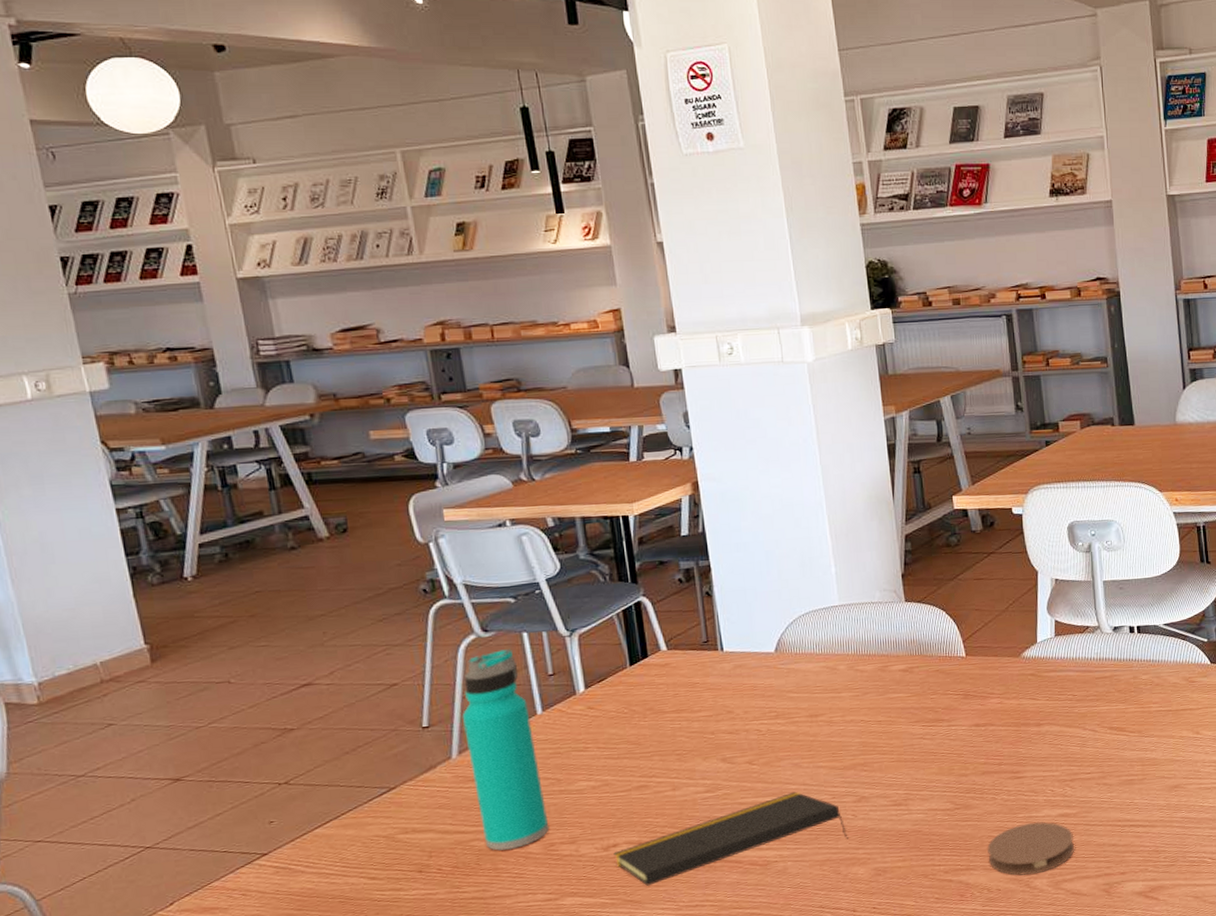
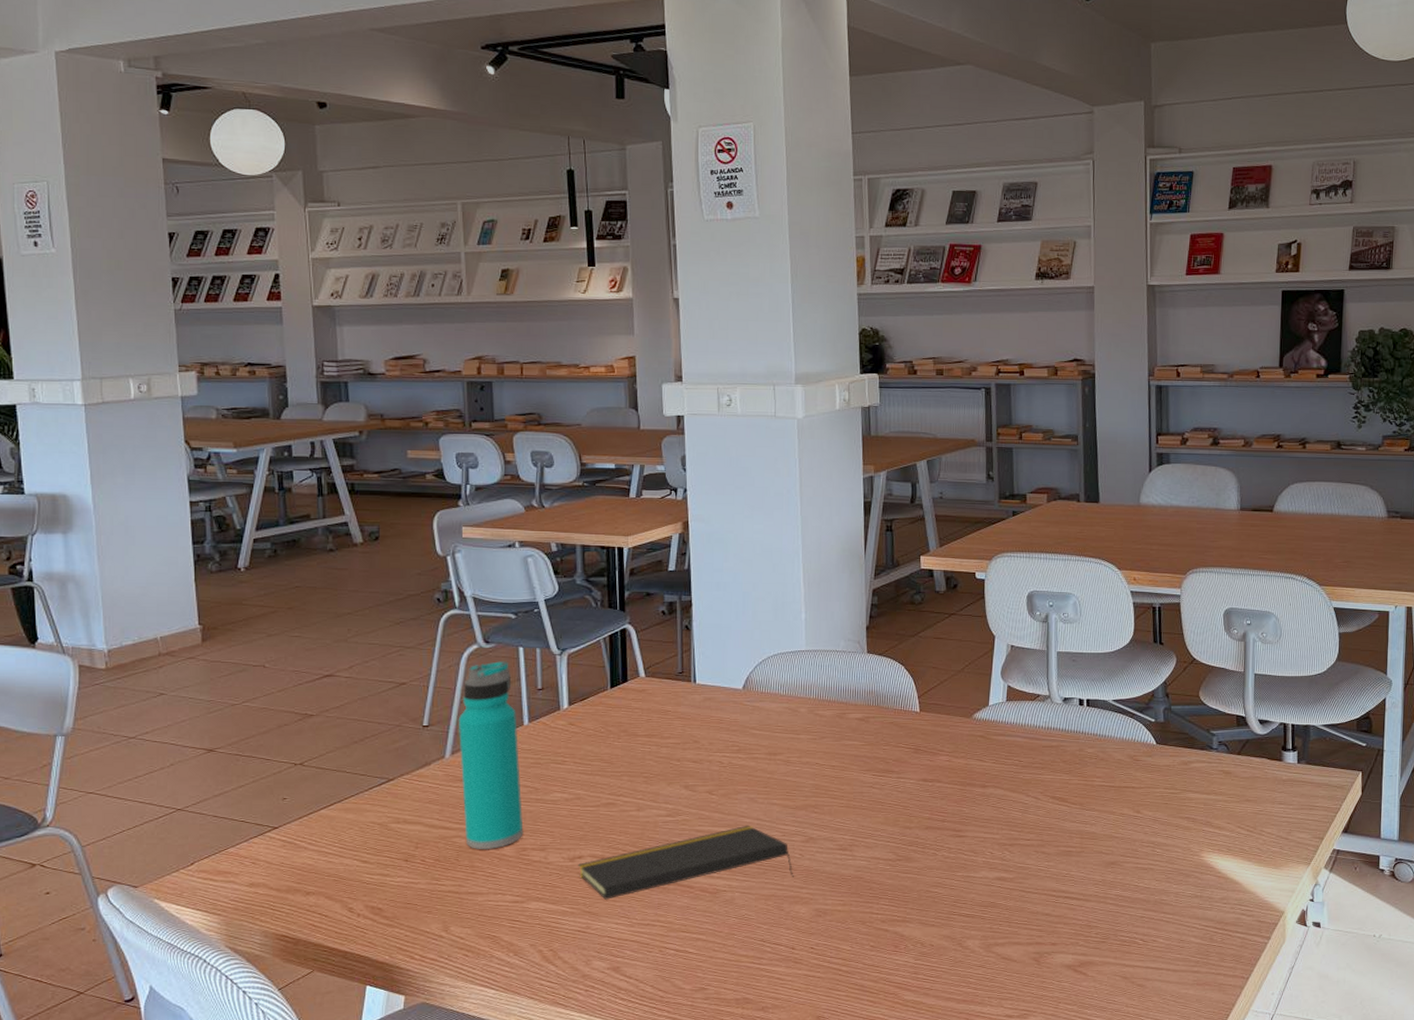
coaster: present [987,821,1074,876] -> none [924,882,1008,934]

